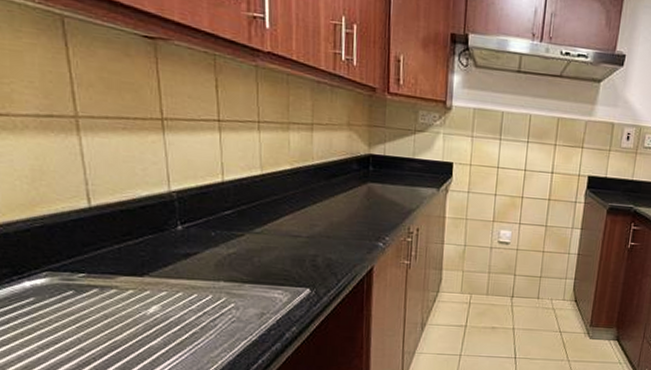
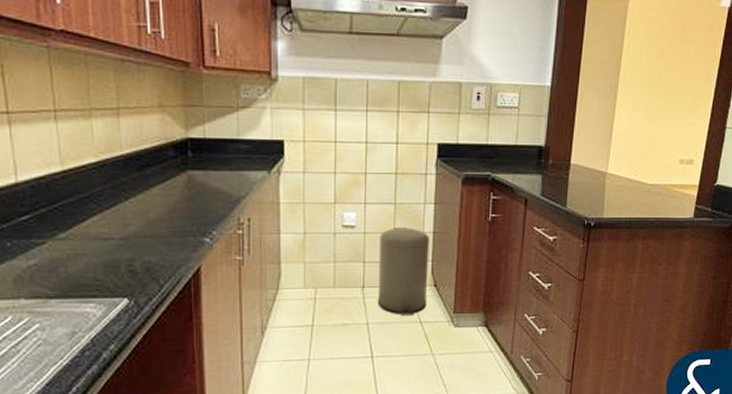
pedal bin: none [523,246,574,326] -> present [377,226,430,317]

